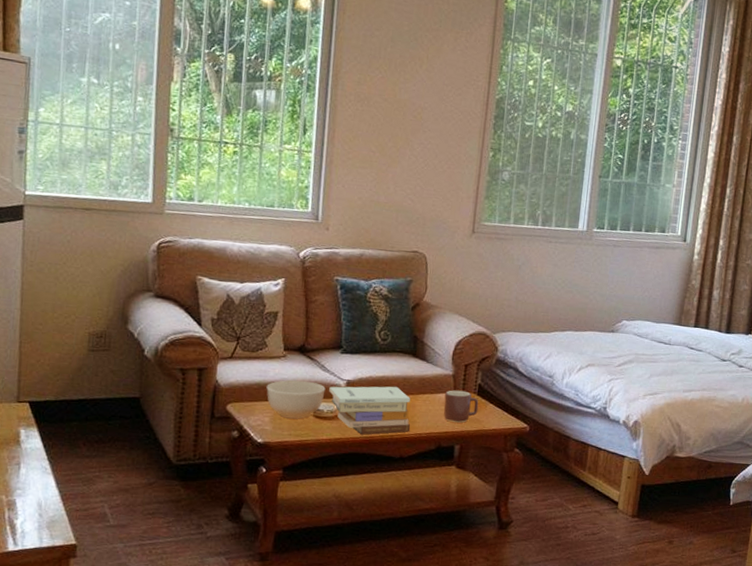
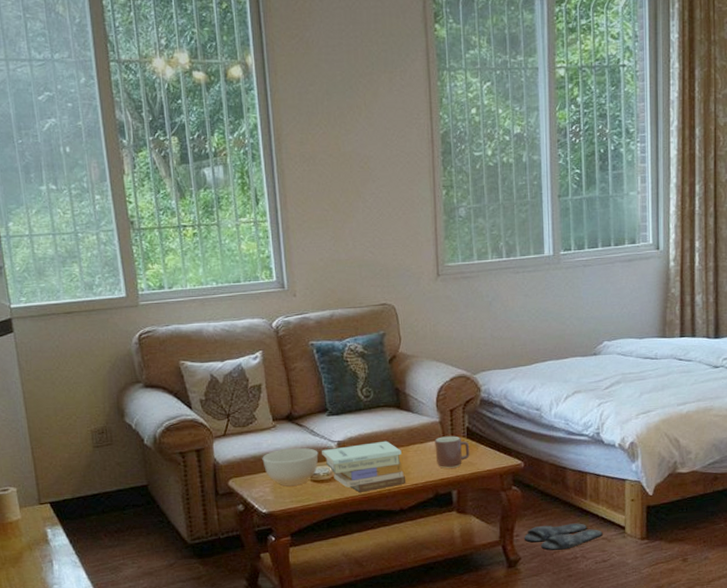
slippers: none [518,491,596,518] -> present [524,523,603,550]

